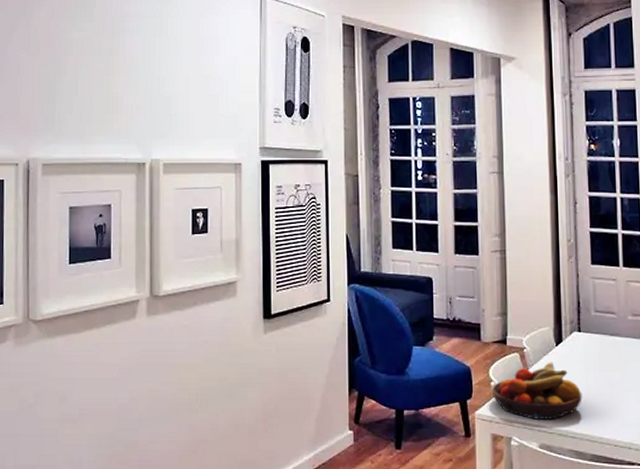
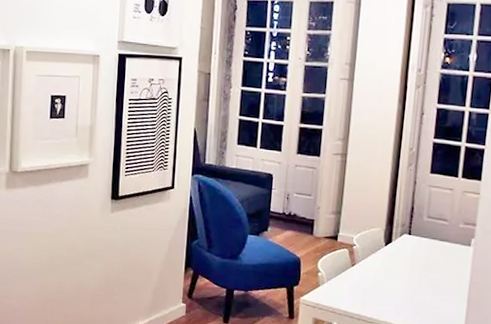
fruit bowl: present [491,362,582,419] -> none [318,259,405,311]

